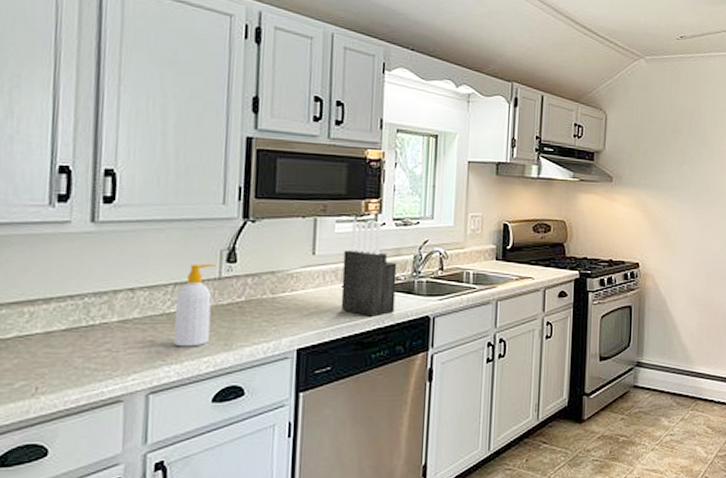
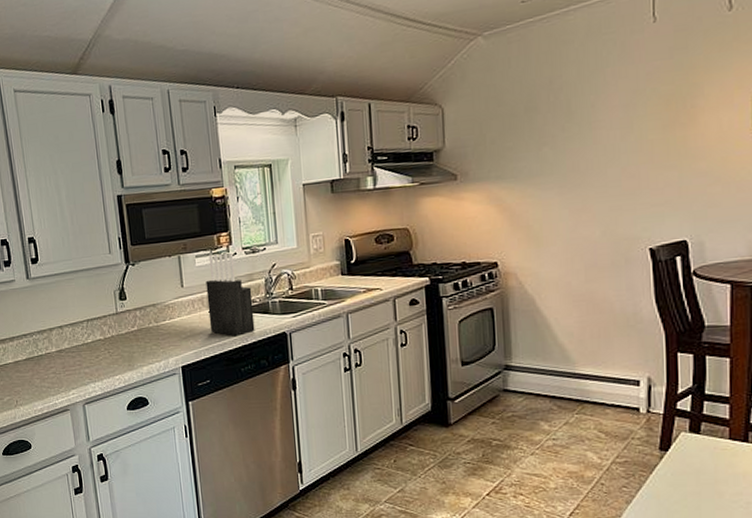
soap bottle: present [174,263,215,347] -> none [89,302,117,369]

